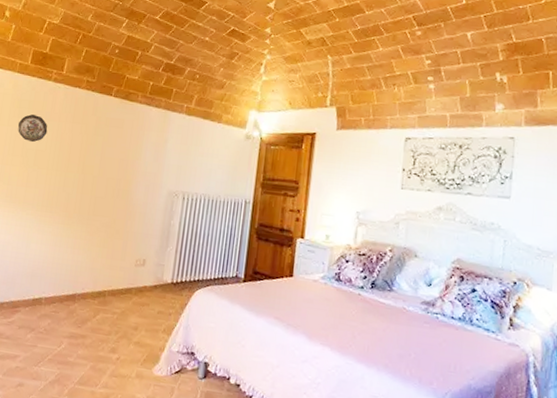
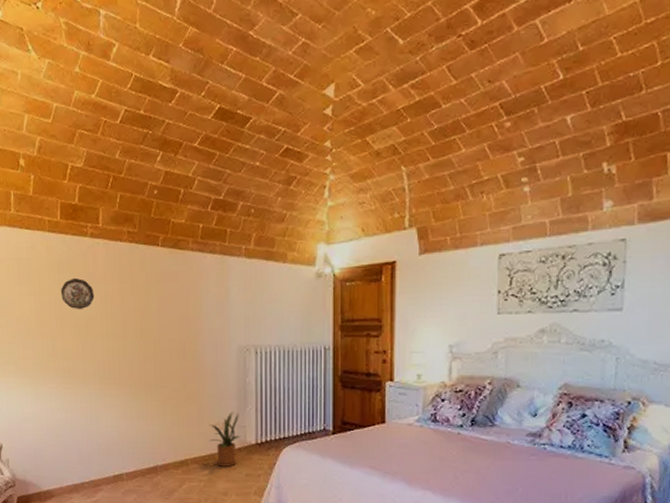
house plant: none [128,250,160,303] -> present [209,411,241,467]

